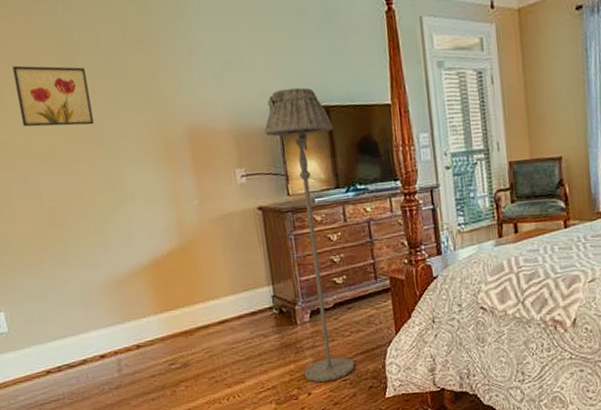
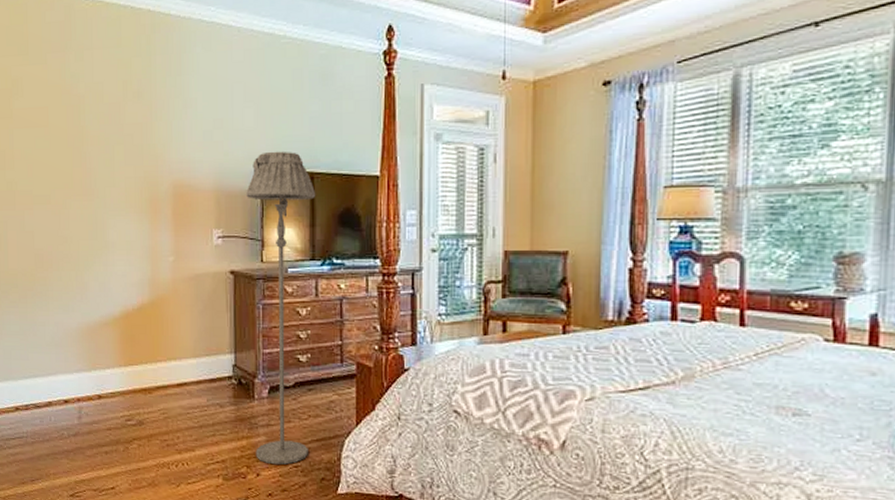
wall art: present [12,65,94,127] -> none [25,111,88,173]

